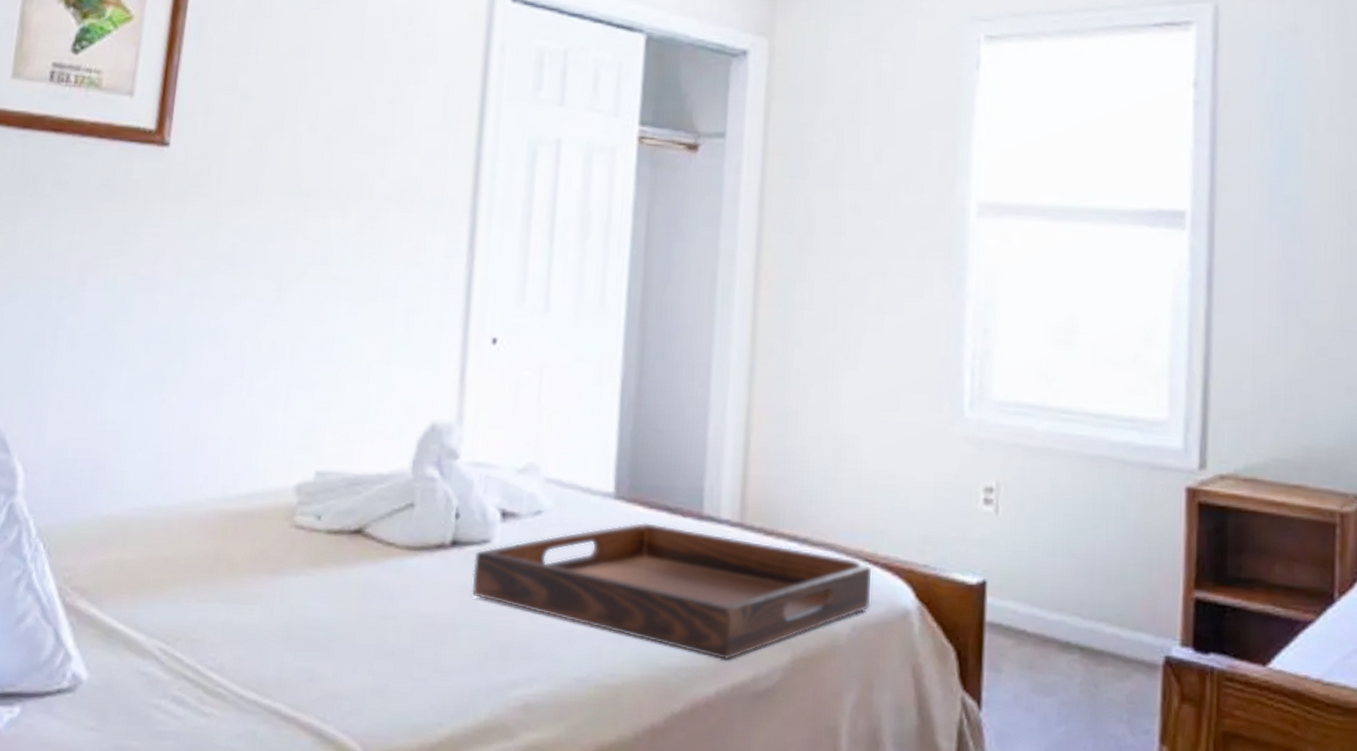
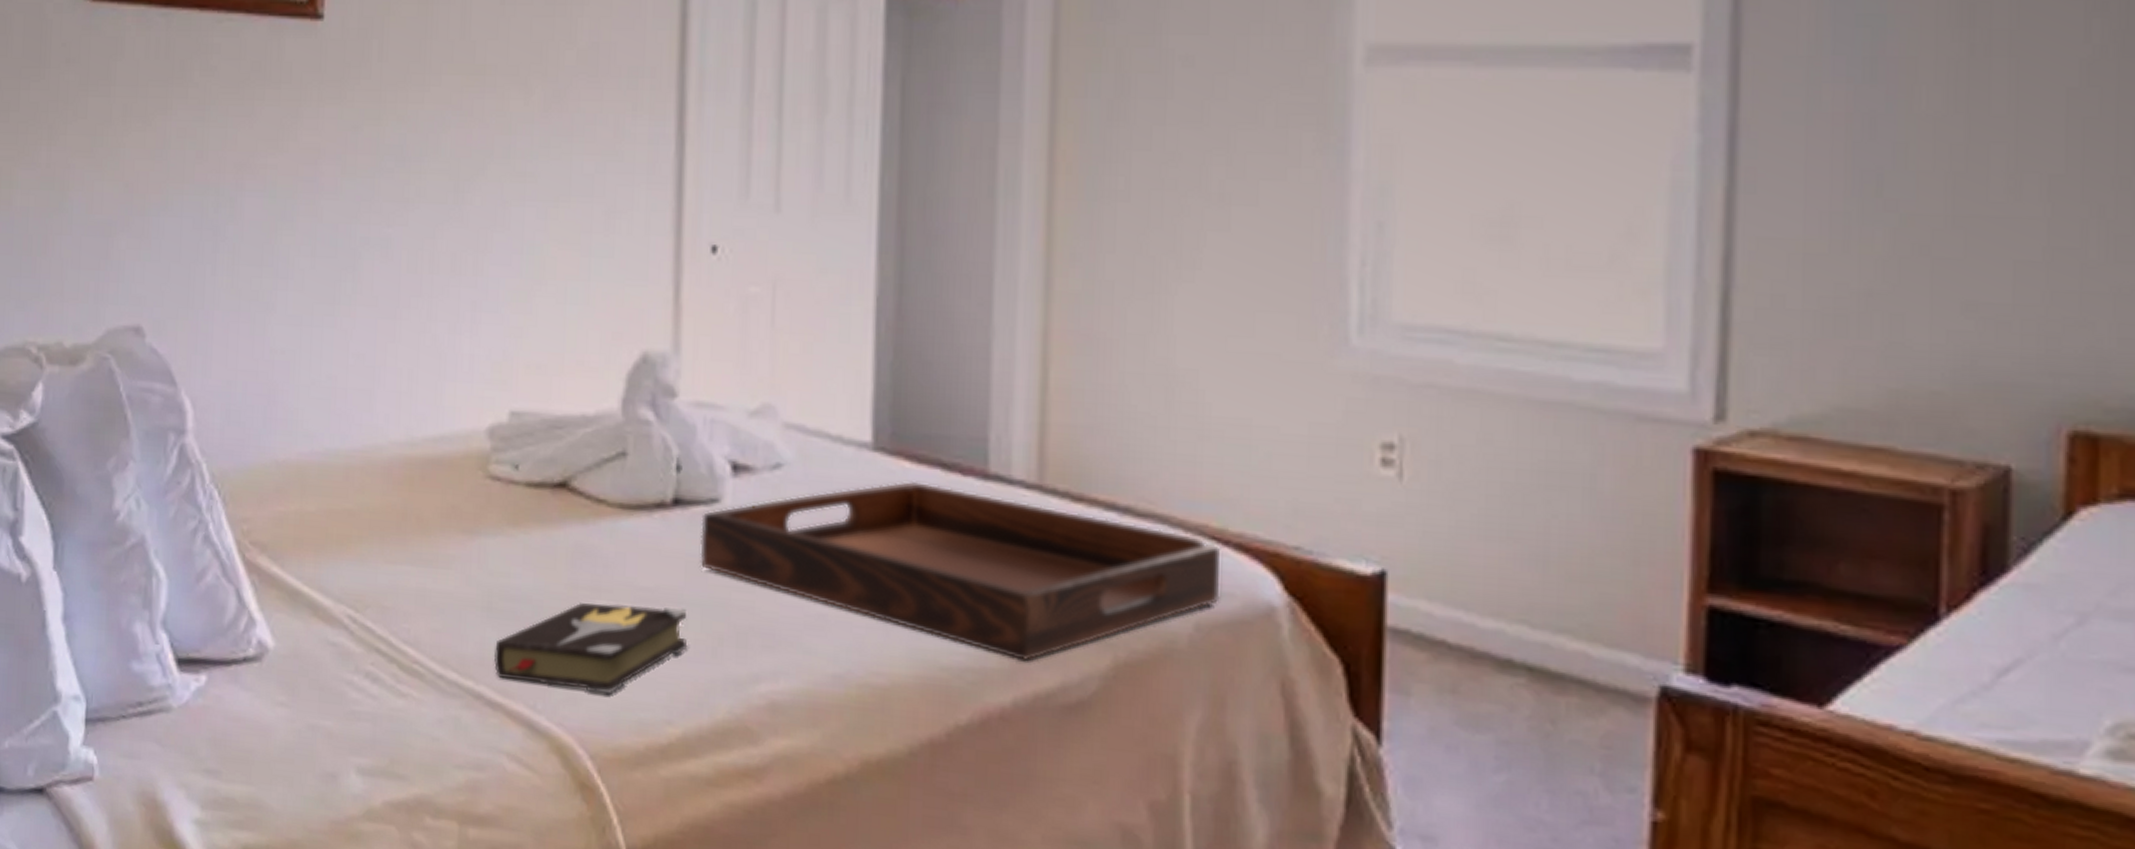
hardback book: none [290,628,458,703] -> present [494,603,686,694]

